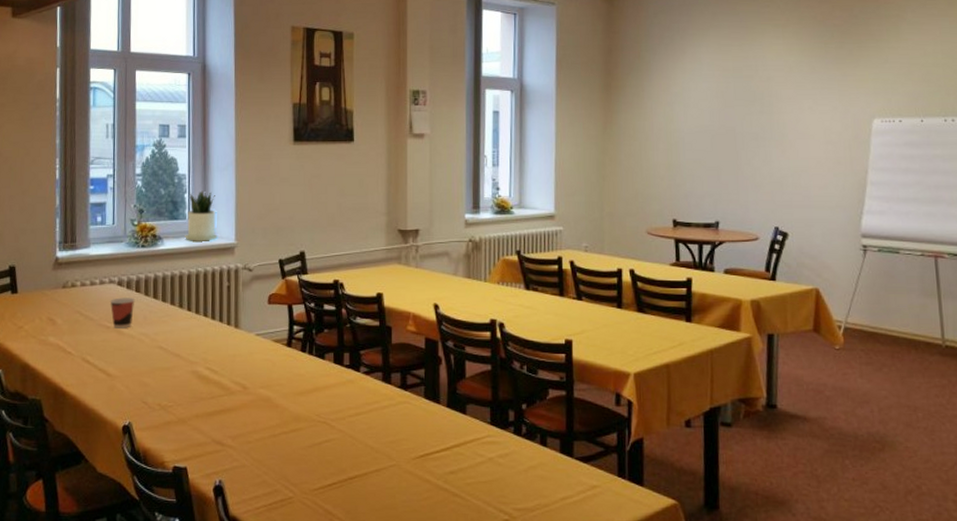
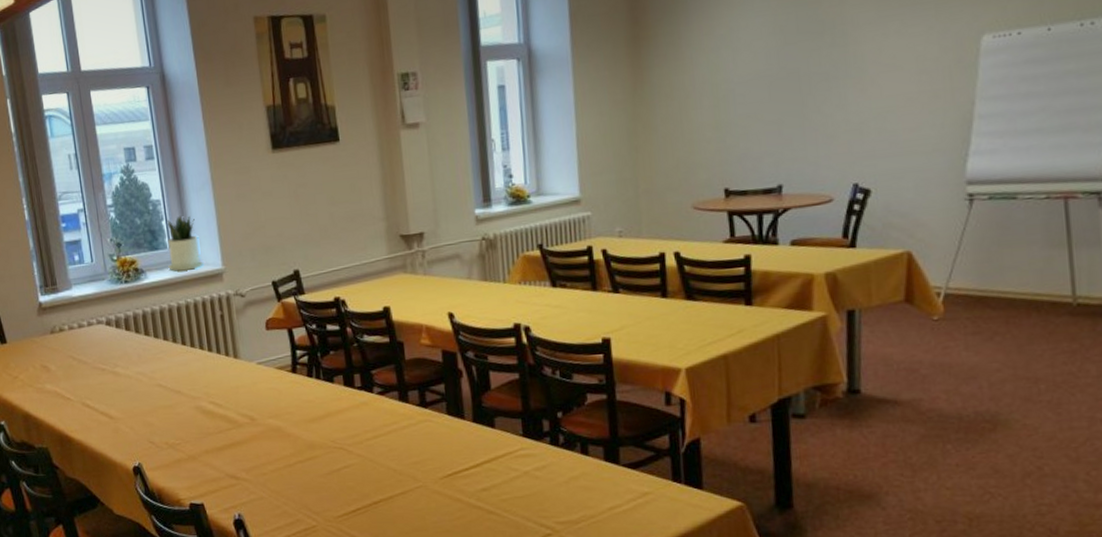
cup: present [110,297,135,328] -> none [100,337,127,370]

